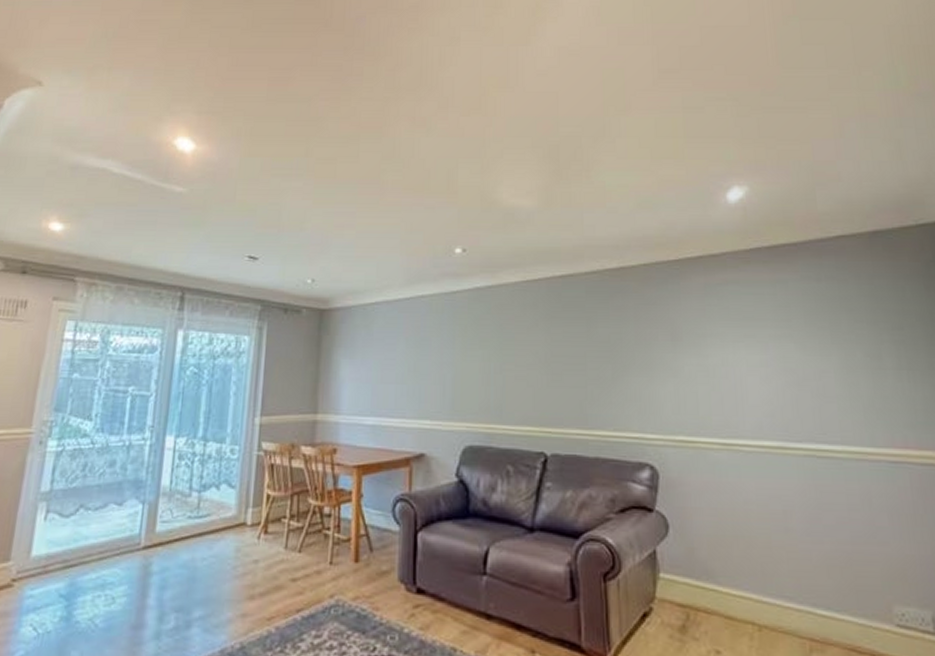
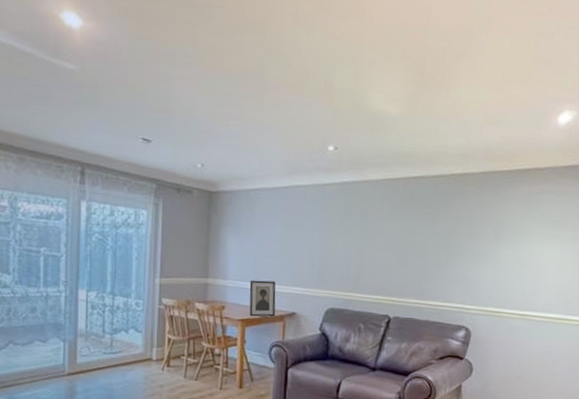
picture frame: none [367,413,400,462] -> present [249,280,276,317]

